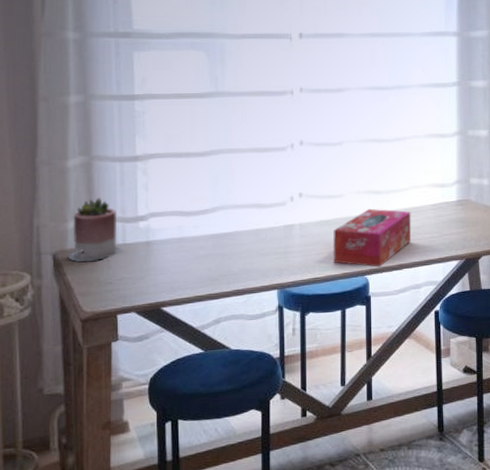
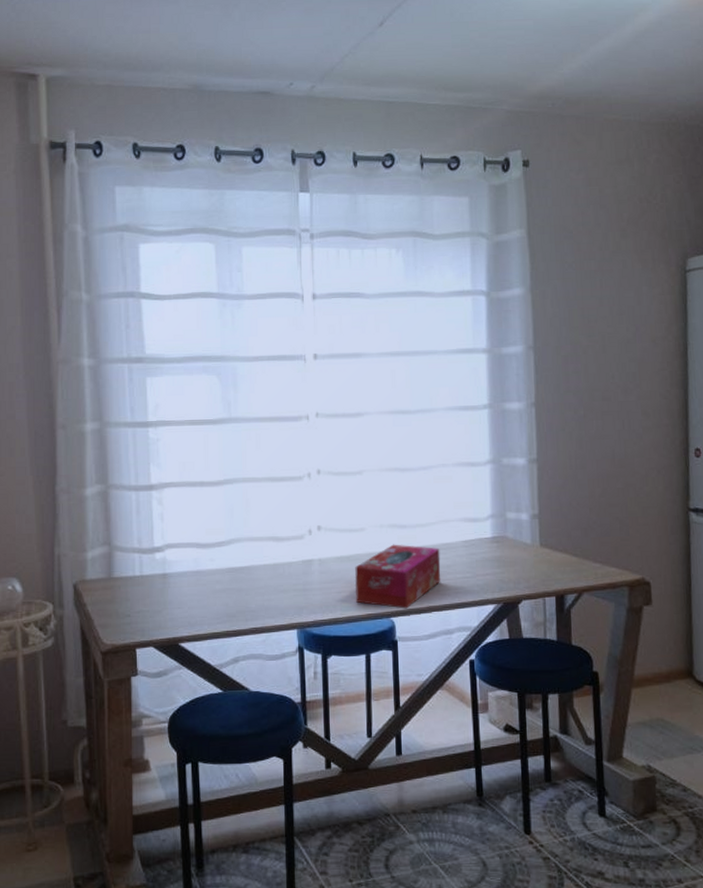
succulent planter: present [67,198,122,262] -> none [87,527,139,593]

